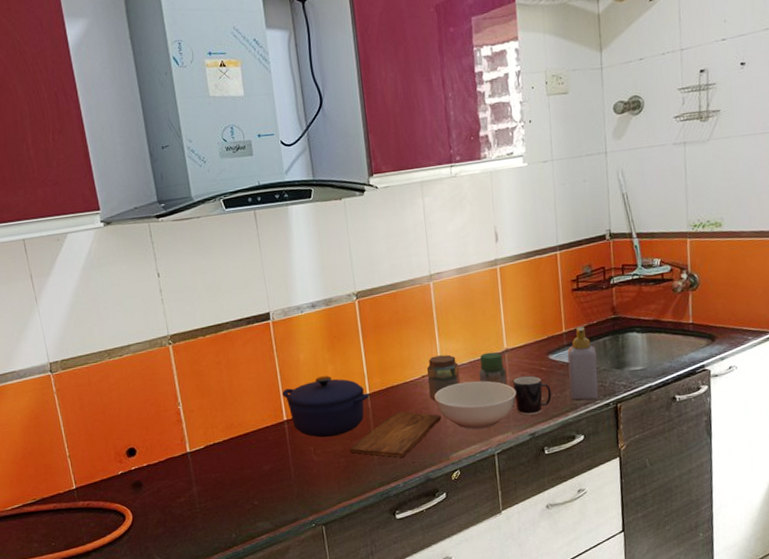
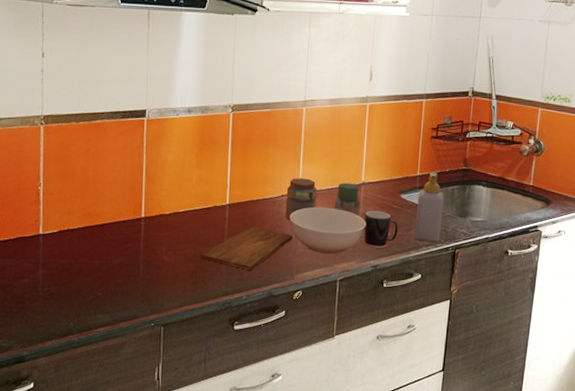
cooking pot: present [282,375,370,438] -> none [145,180,229,241]

